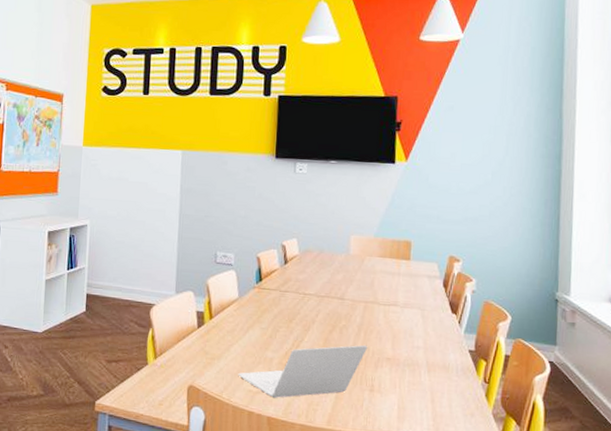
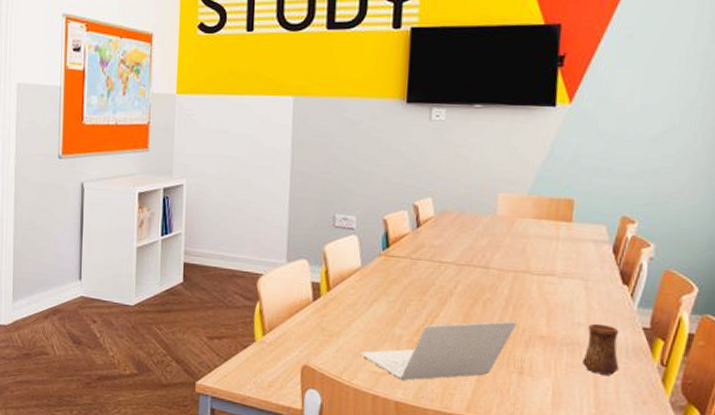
cup: none [421,346,451,392] -> present [582,323,619,375]

